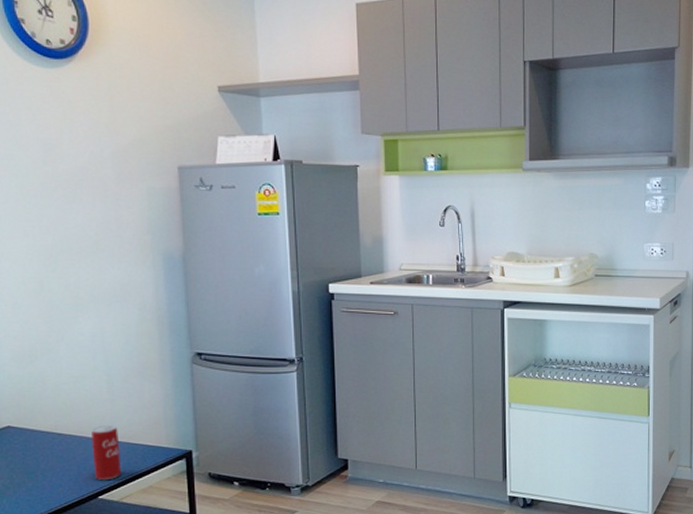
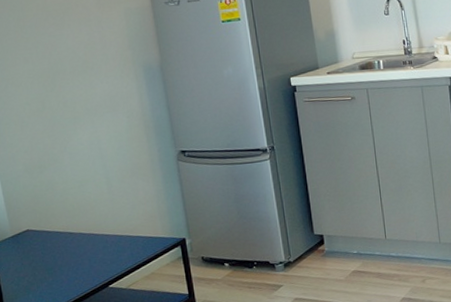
beverage can: present [92,424,122,481] -> none [98,221,127,271]

